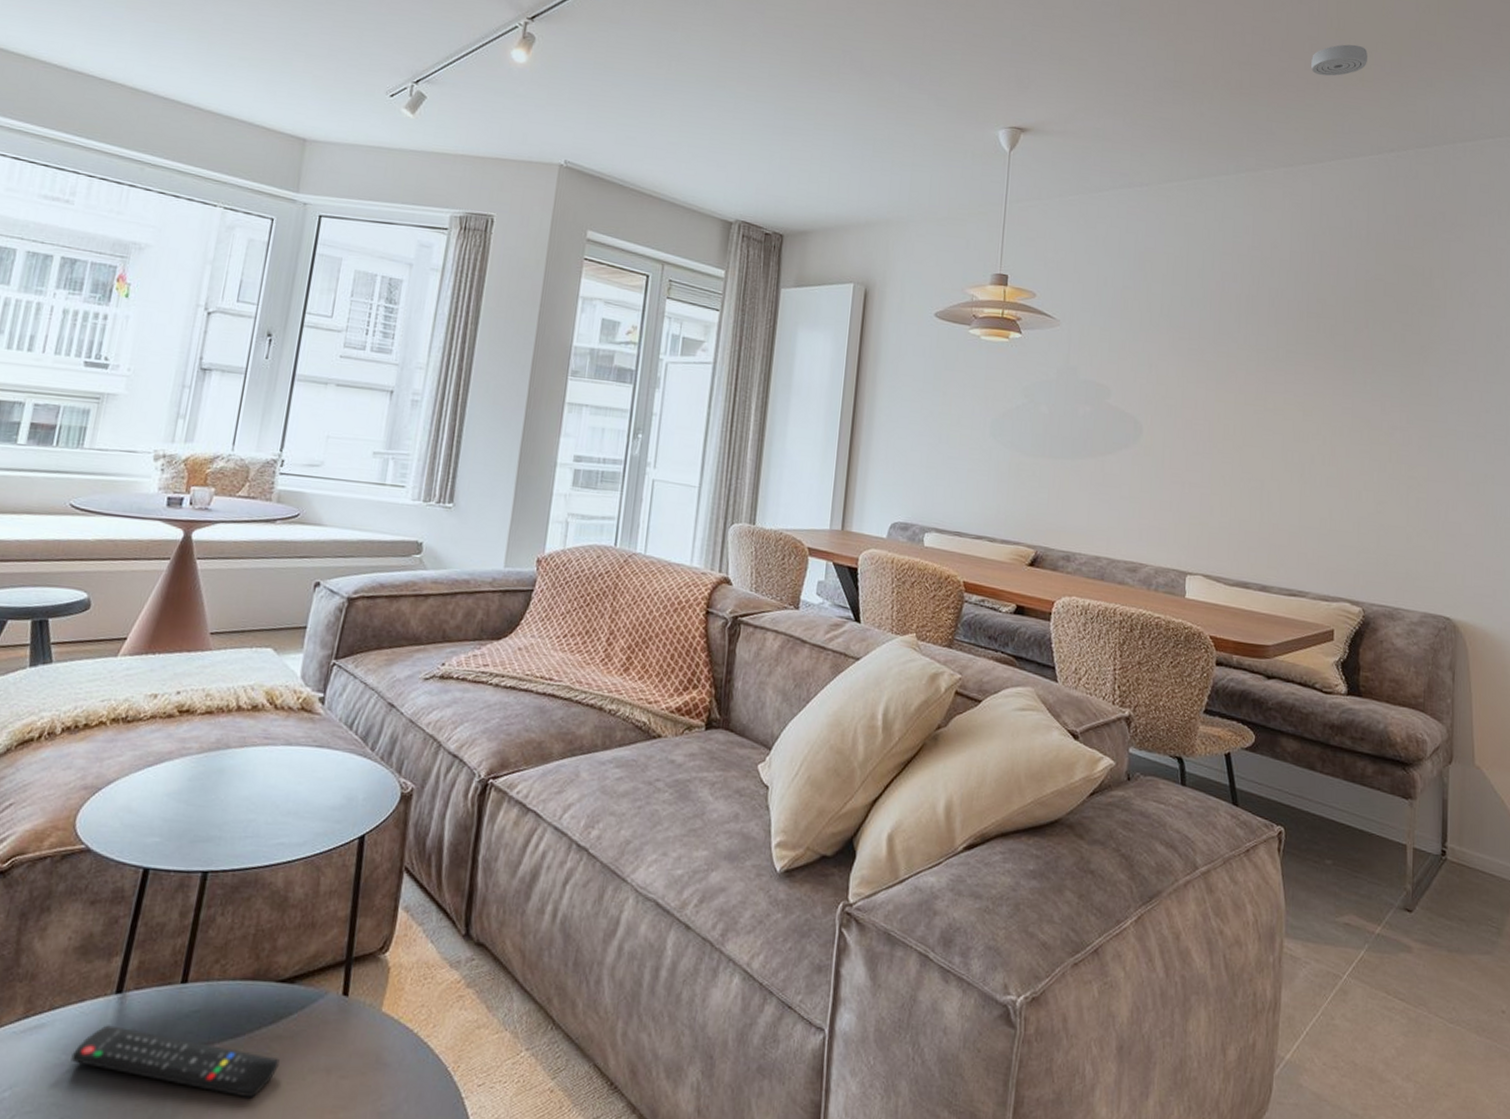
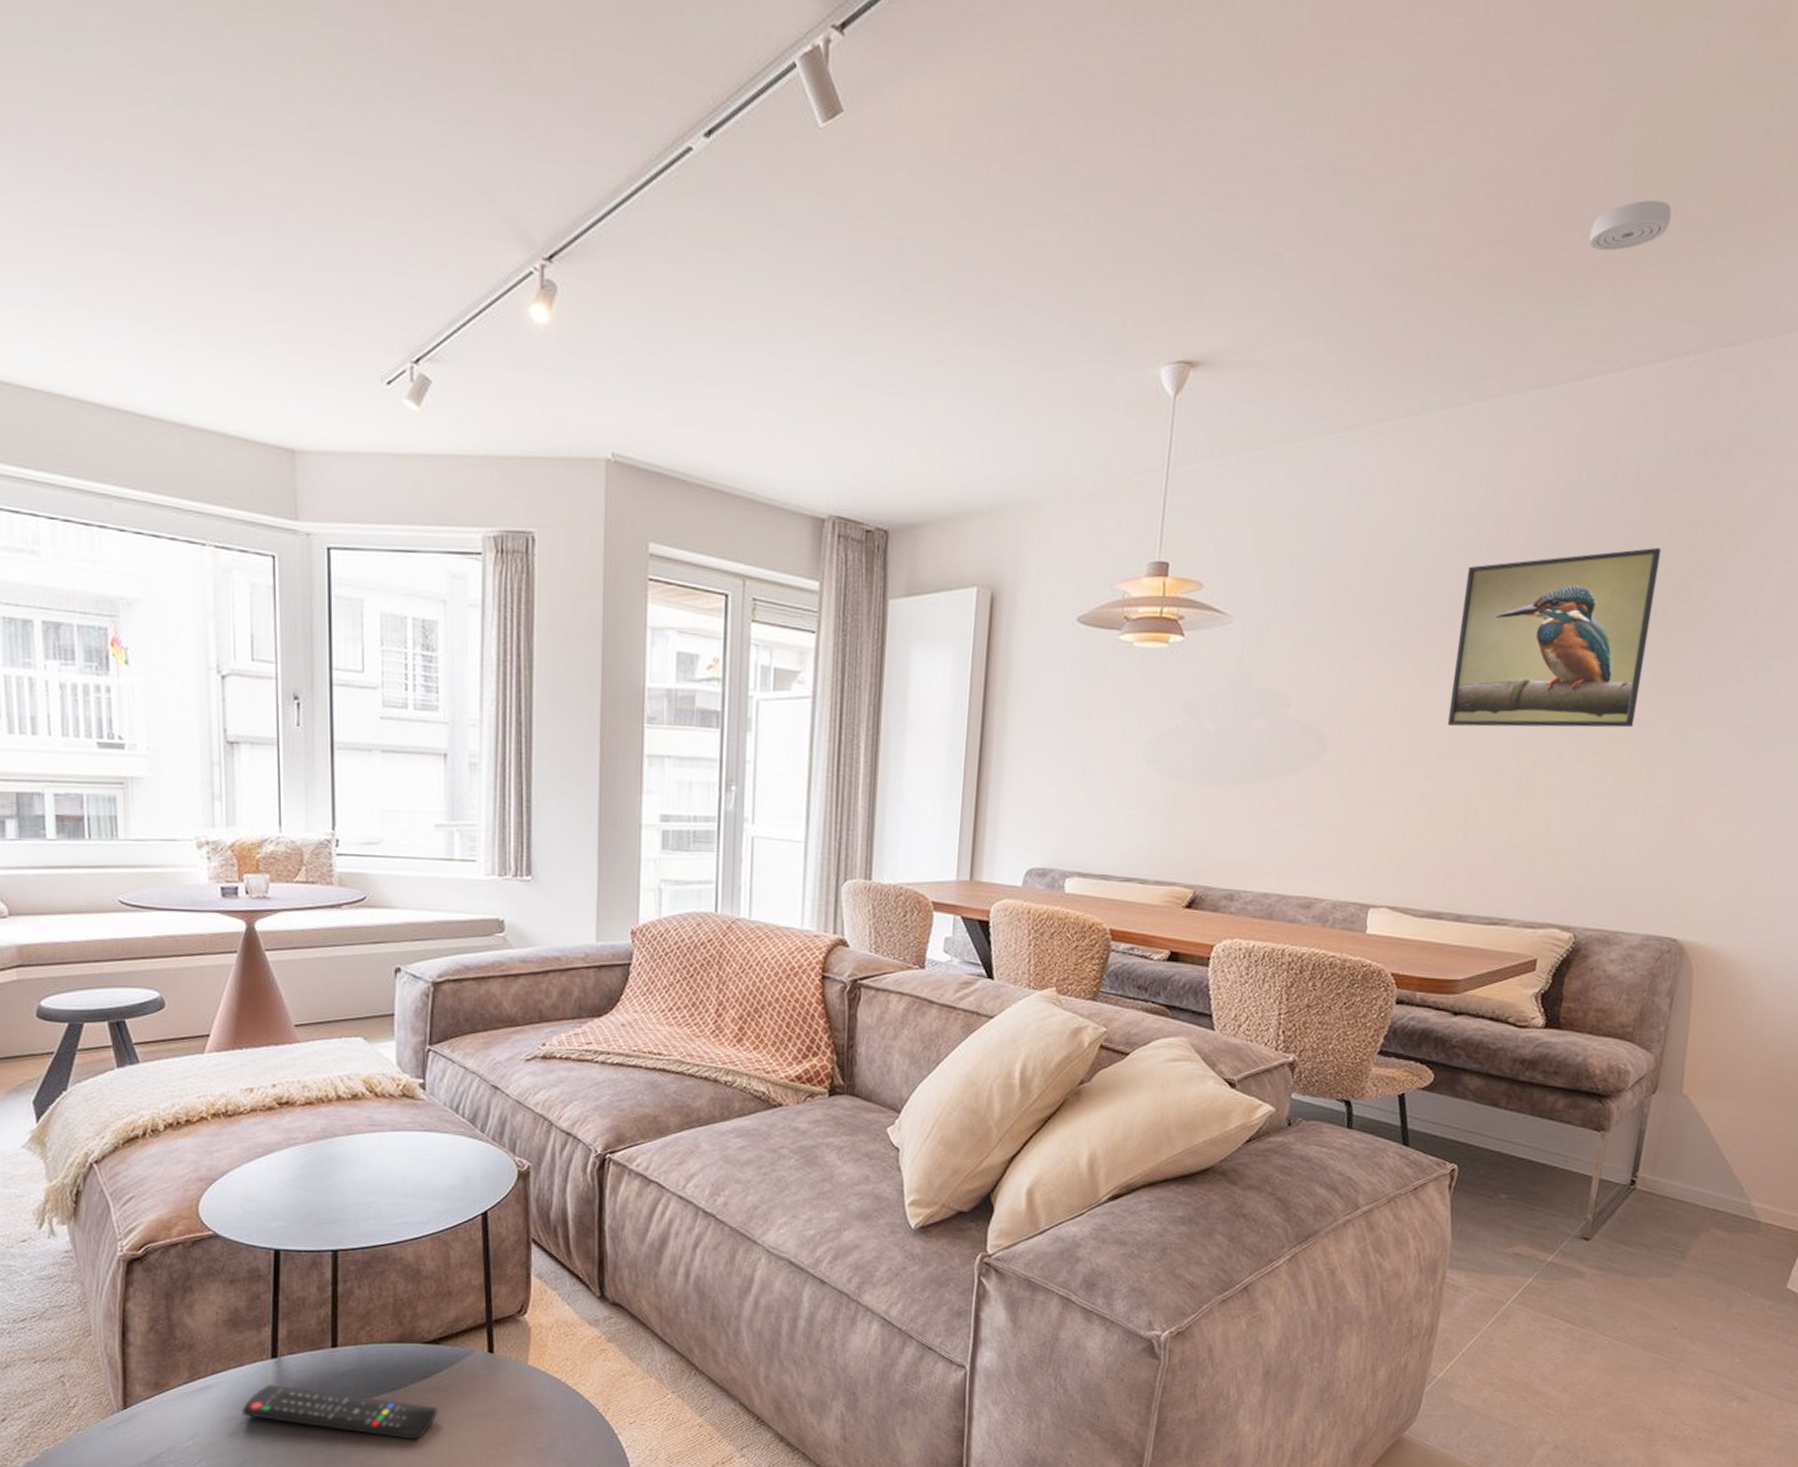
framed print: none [1239,290,1393,432] -> present [1447,547,1662,728]

